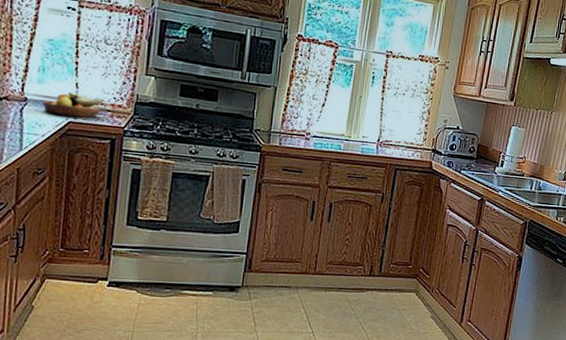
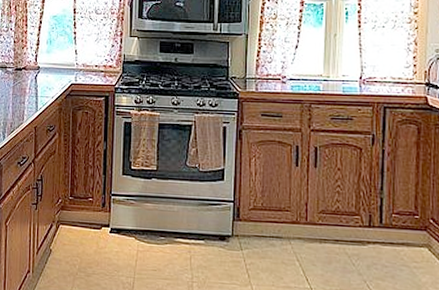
fruit bowl: present [42,91,104,118] -> none [51,58,98,79]

